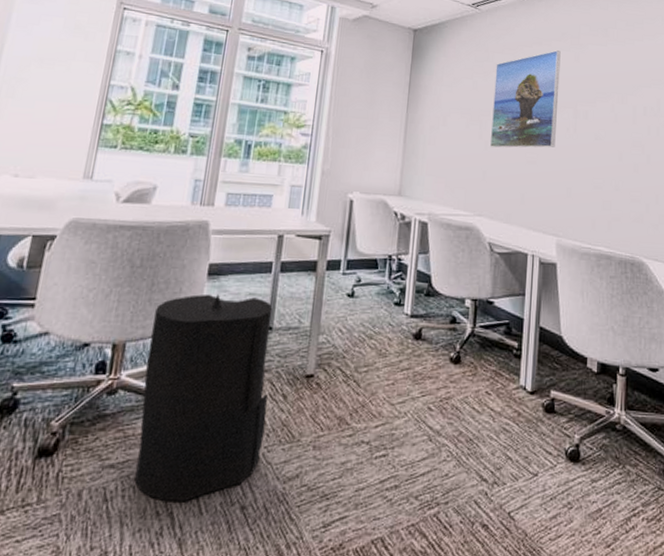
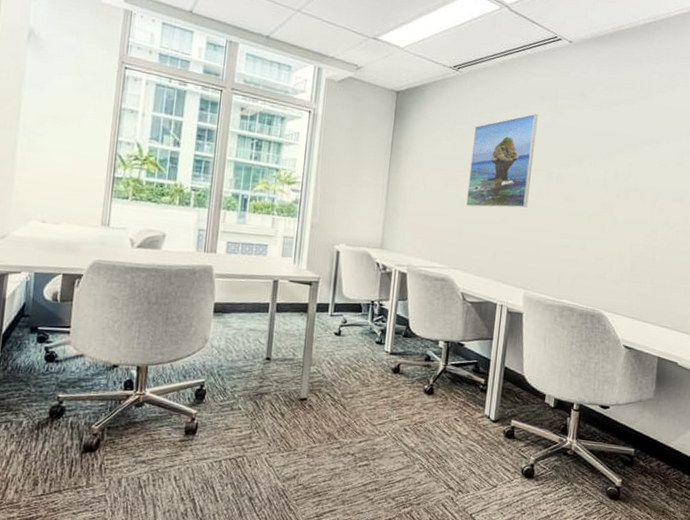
trash can: present [134,294,273,501] -> none [162,328,271,491]

